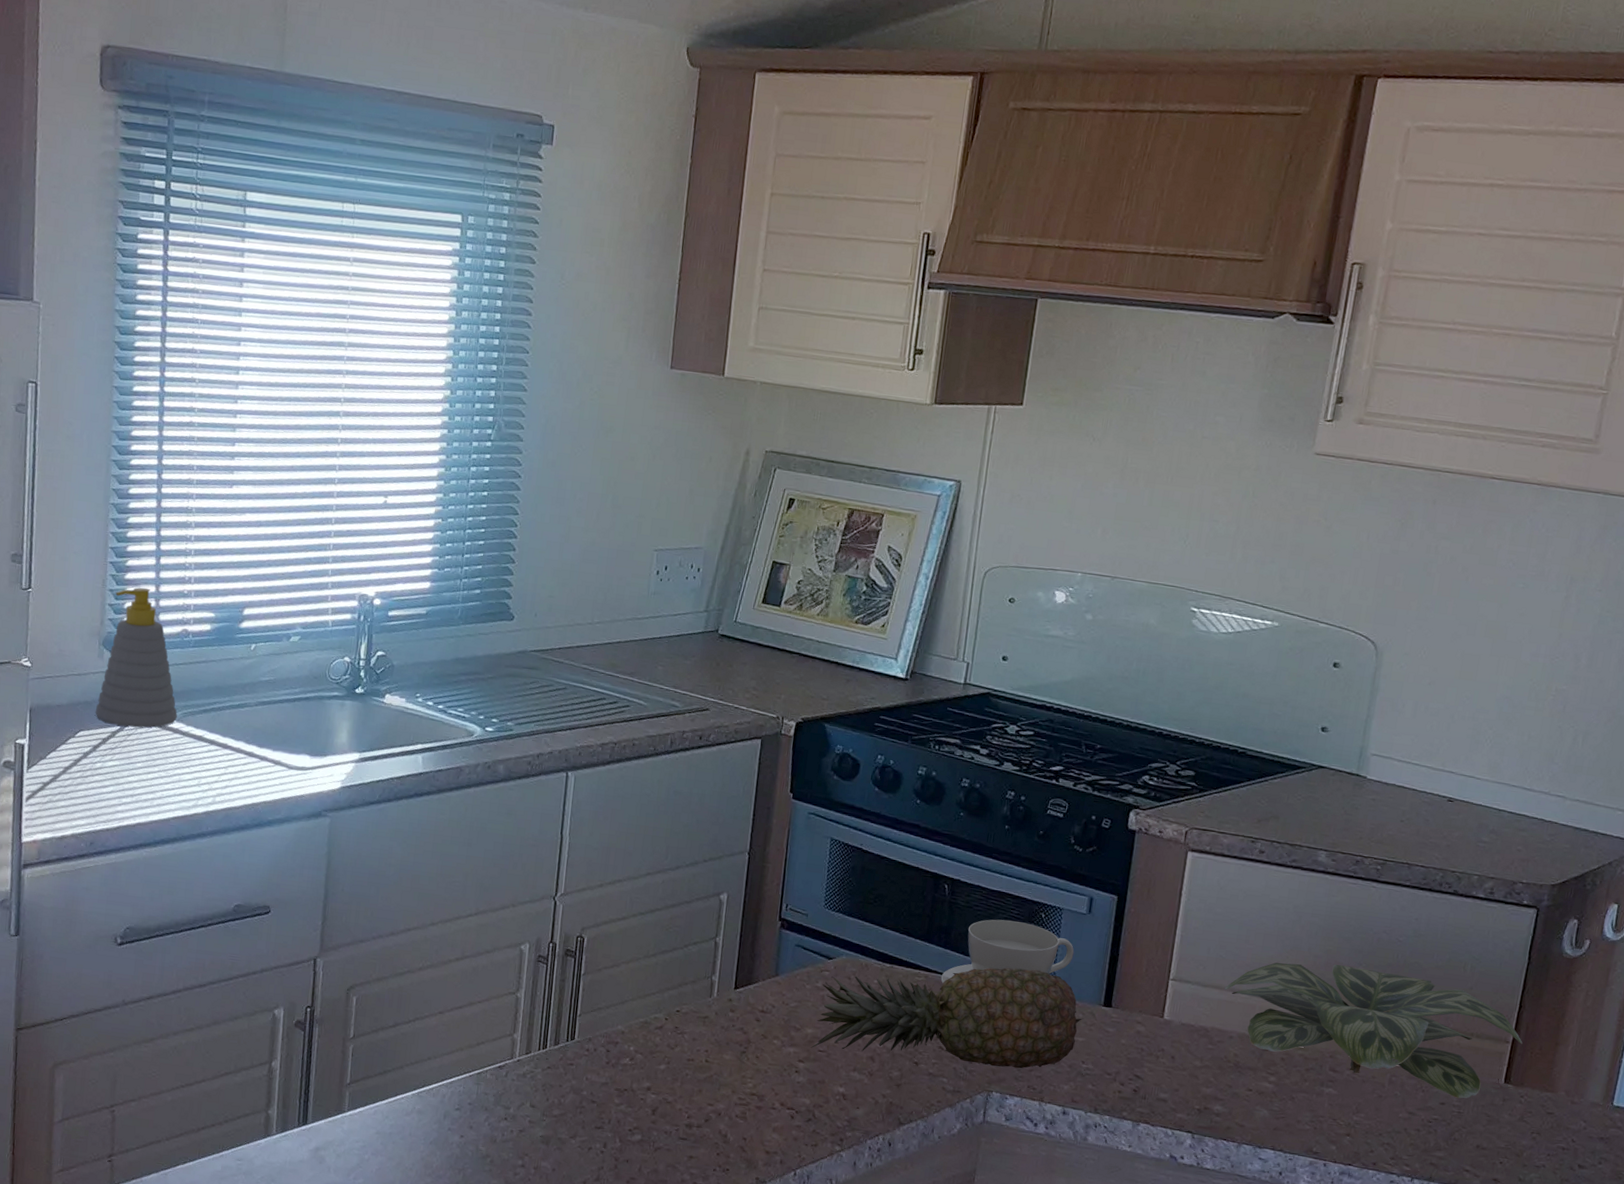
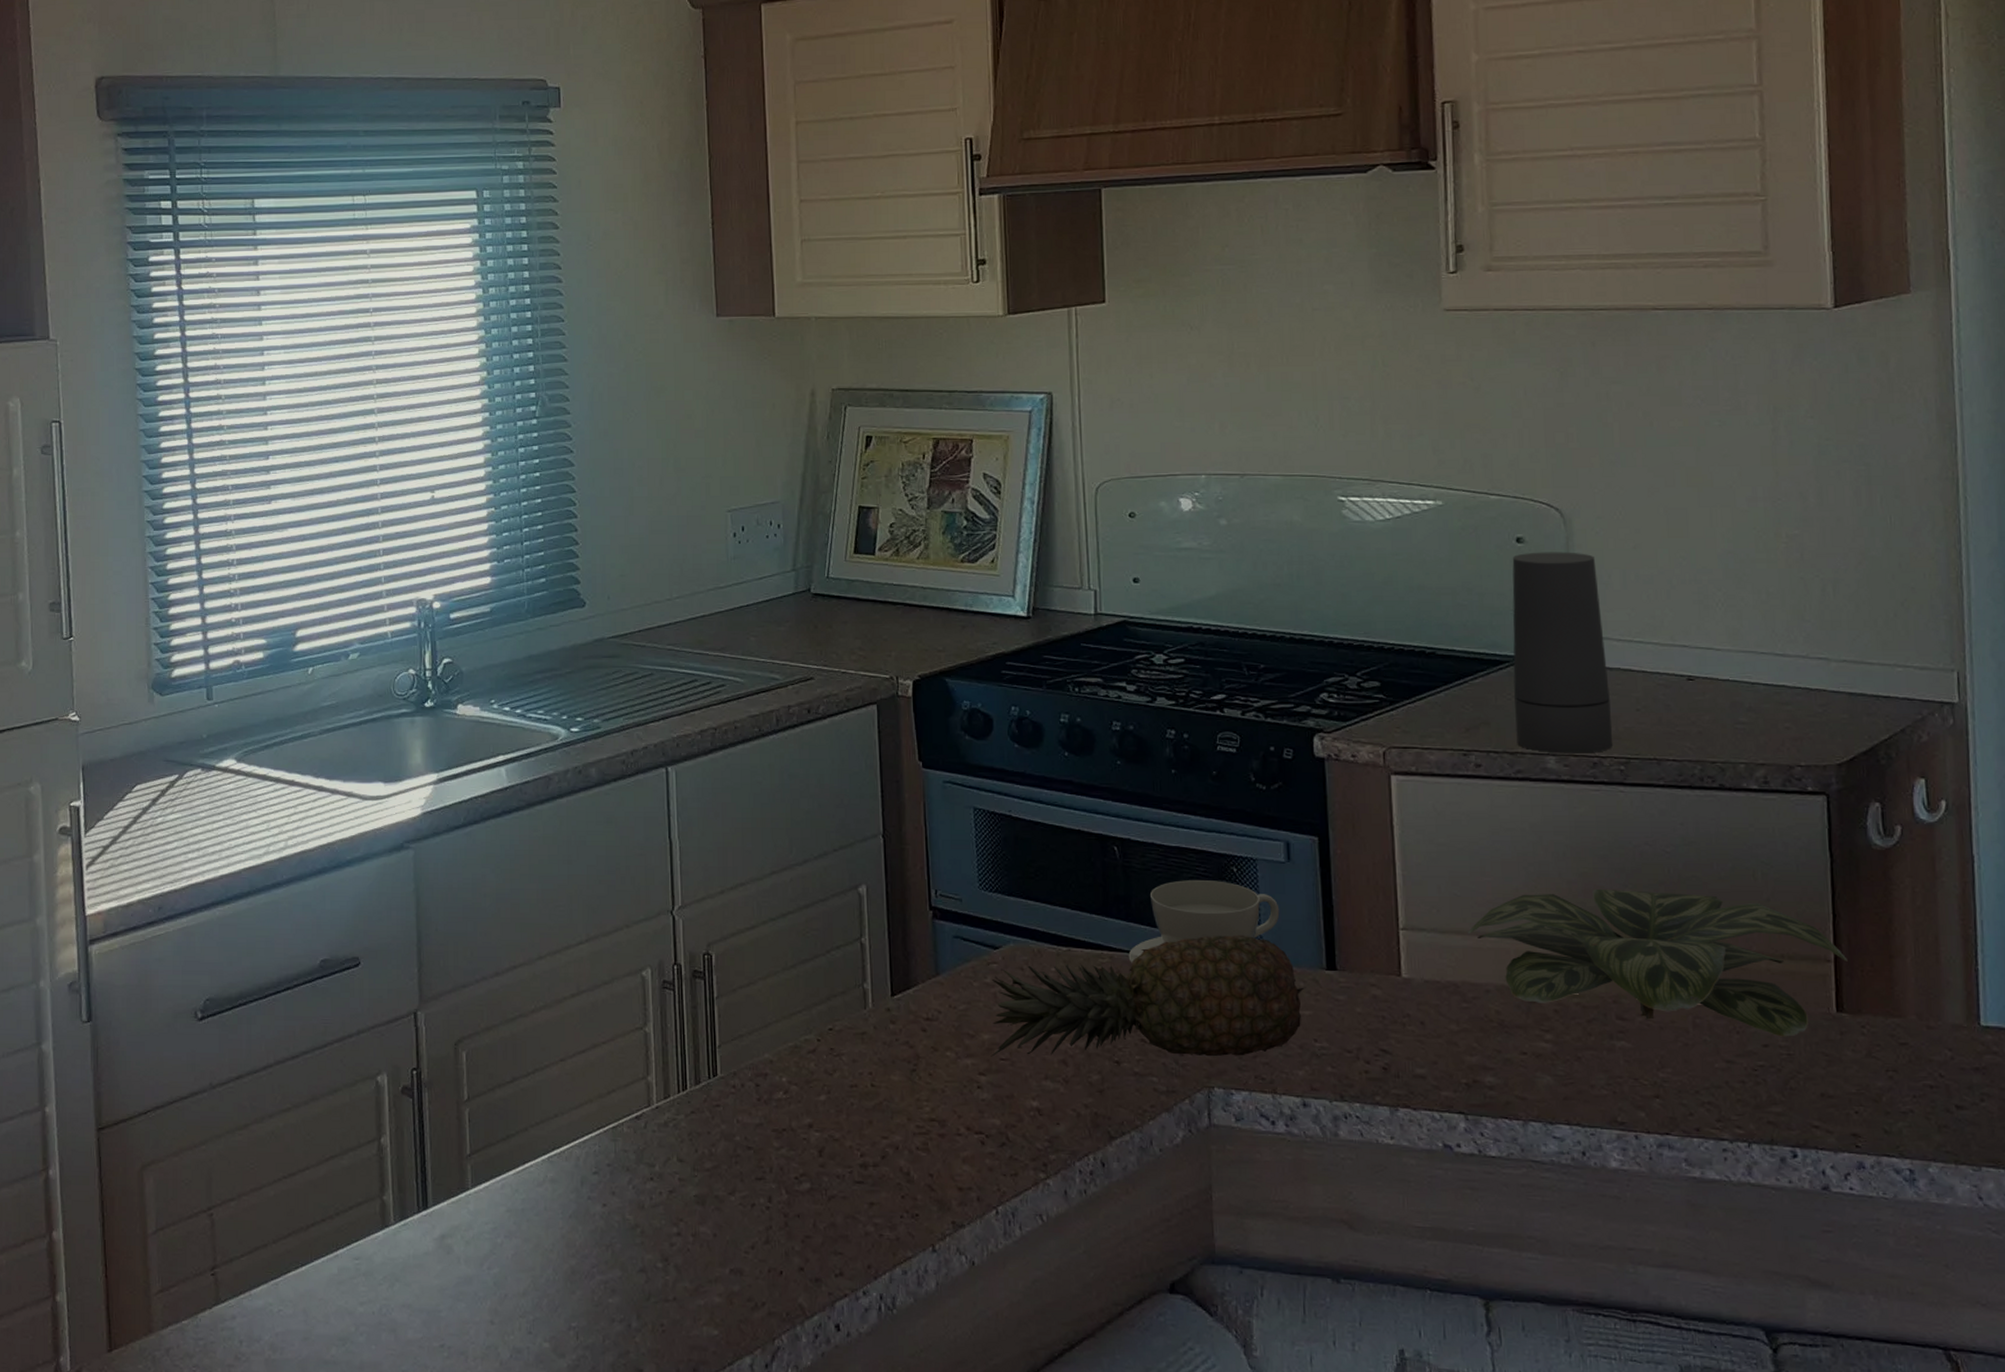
soap bottle: present [95,587,178,728] -> none [150,621,238,774]
canister: none [1297,677,1395,852] -> present [1512,552,1613,754]

